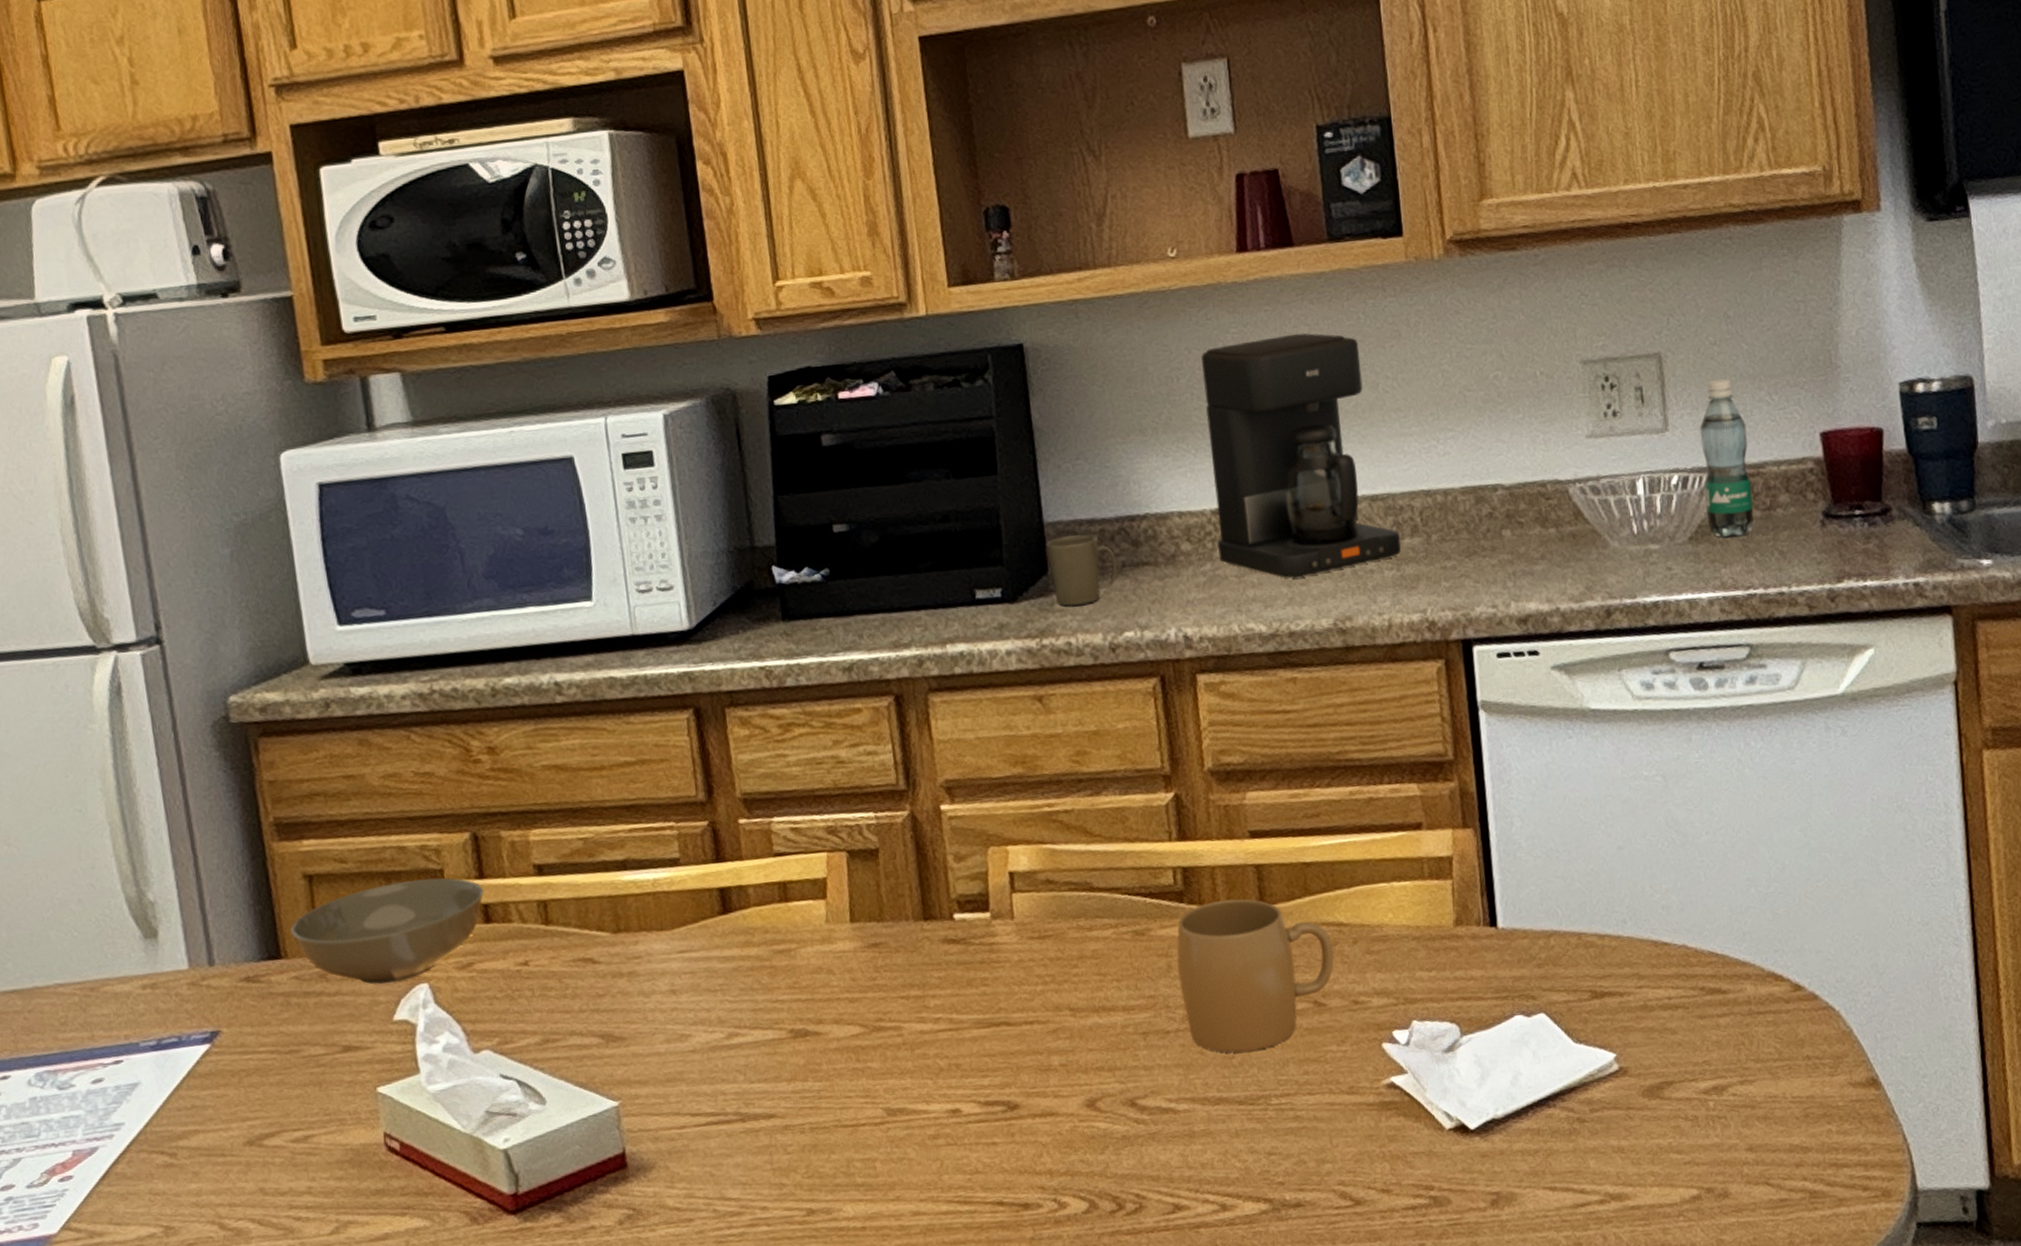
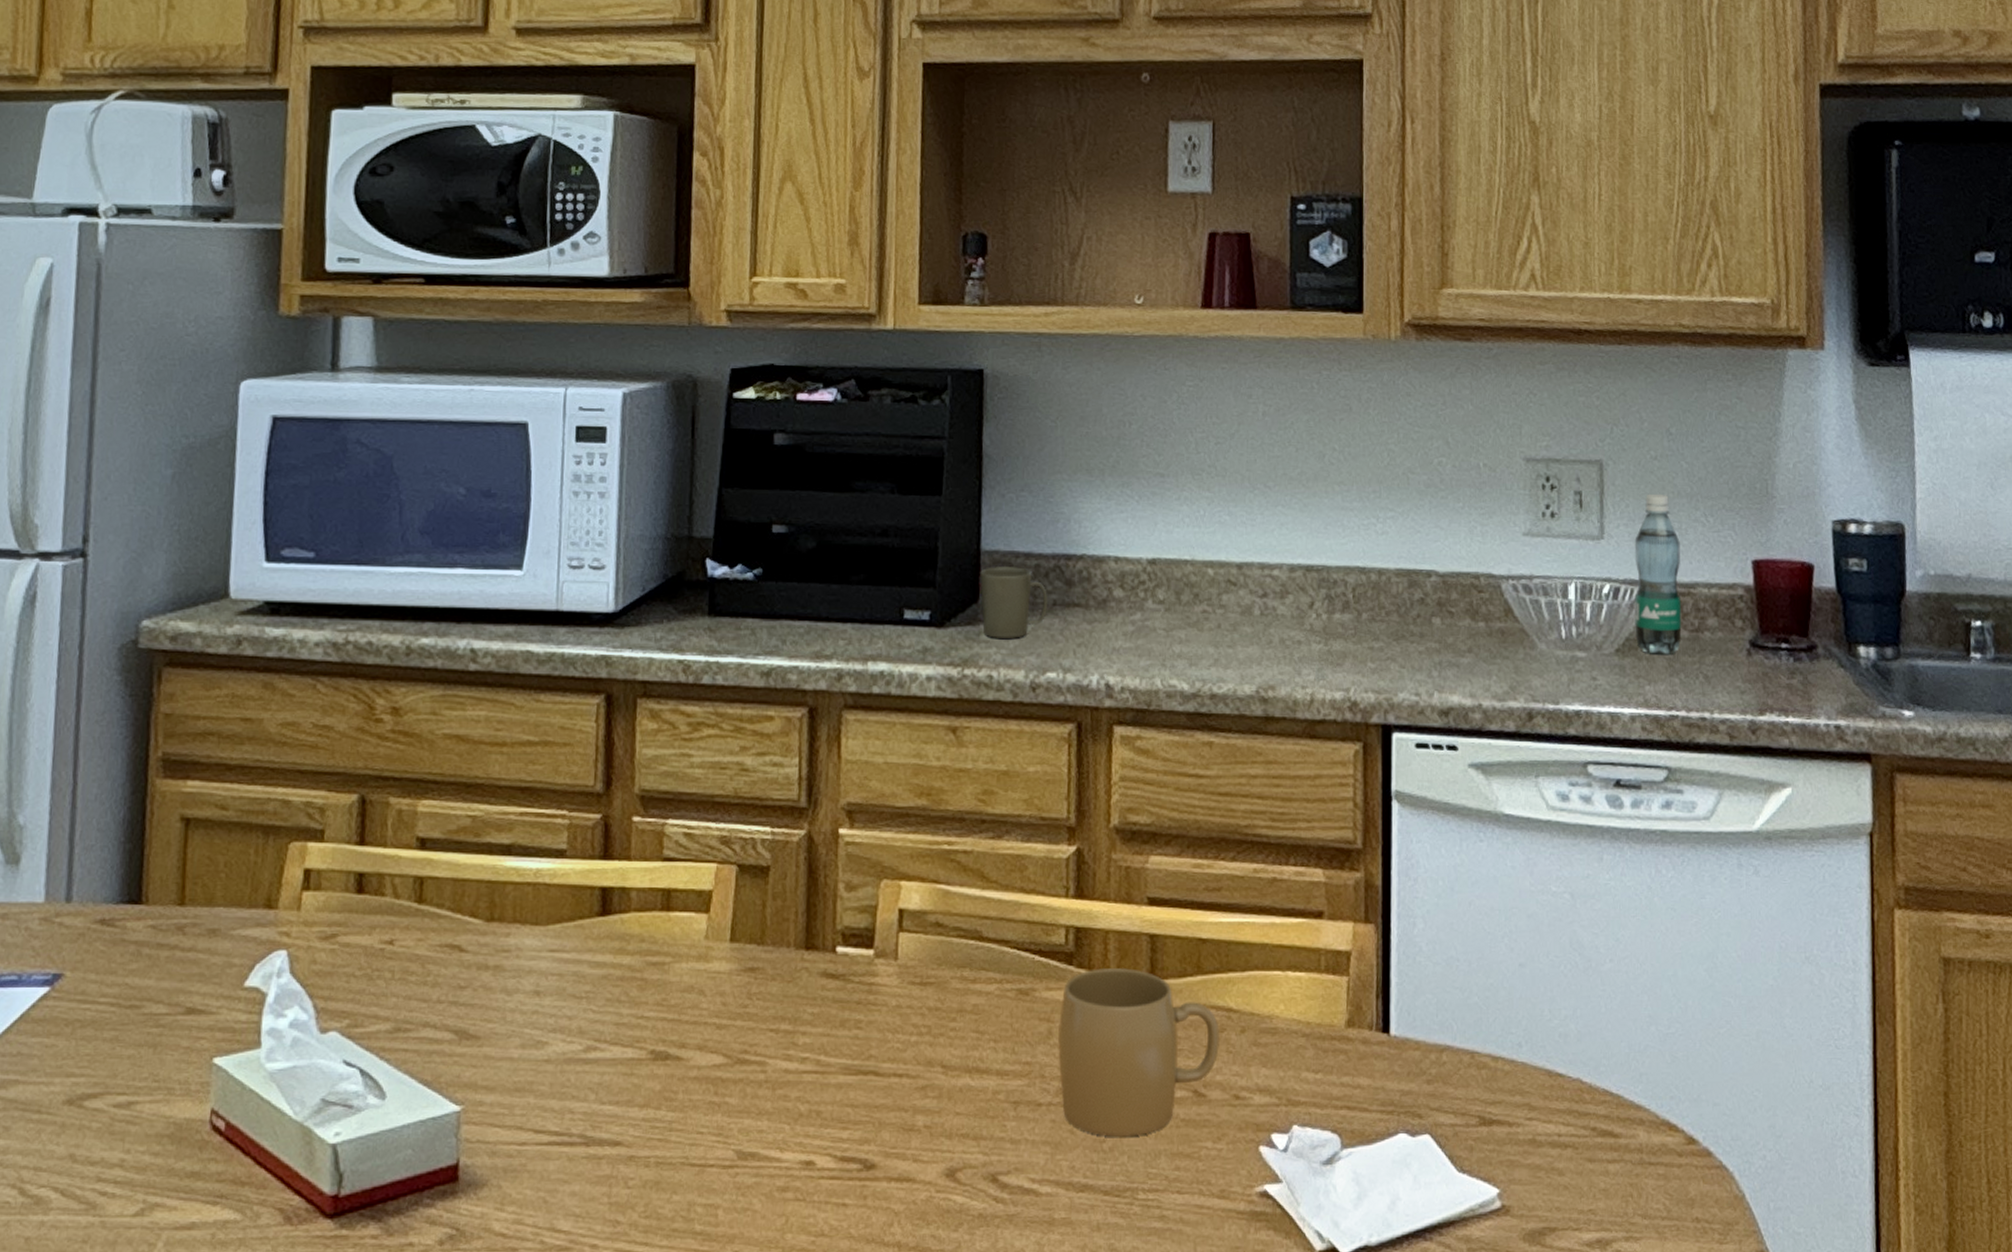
bowl: present [291,877,484,984] -> none [157,838,361,944]
coffee maker: present [1201,333,1401,578] -> none [1150,395,1330,640]

